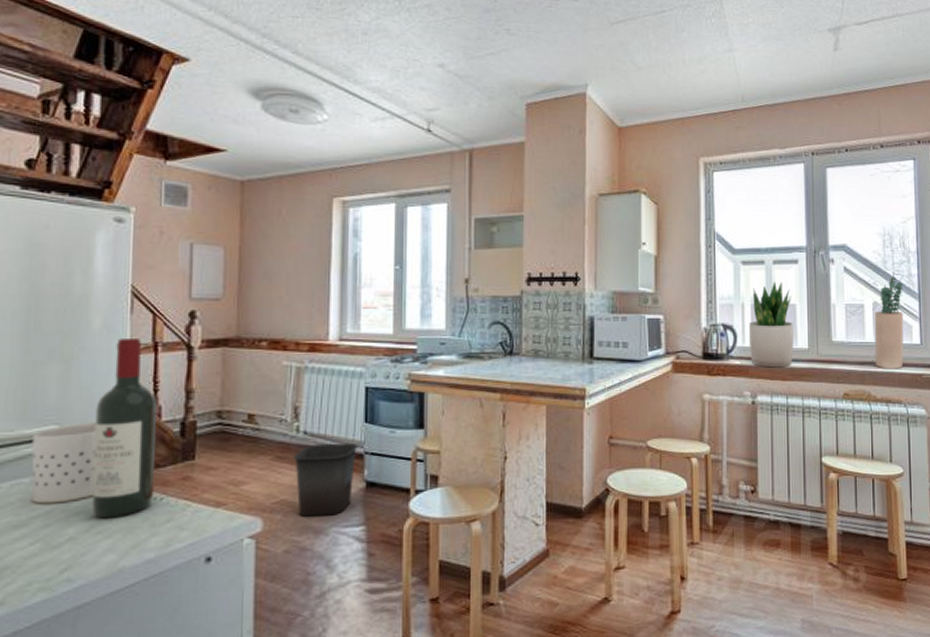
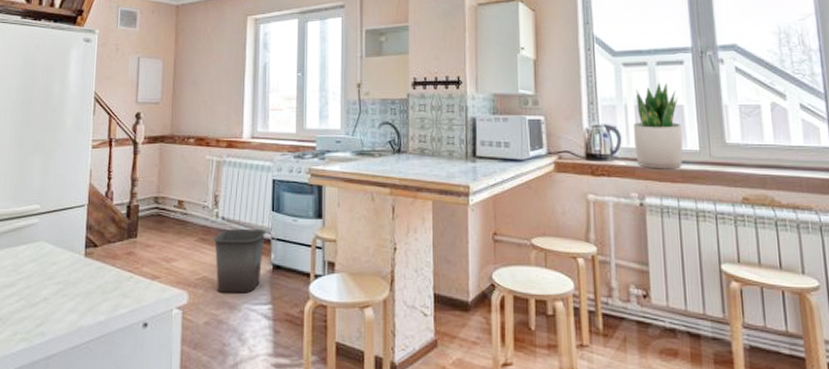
mug: present [30,422,97,504] -> none [18,203,67,269]
wine bottle: present [92,339,157,518] -> none [60,135,110,284]
vase: present [874,273,904,369] -> none [773,72,812,173]

